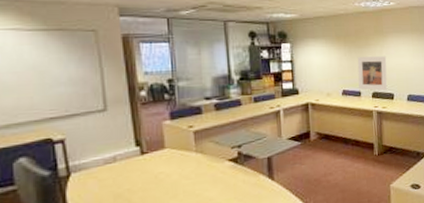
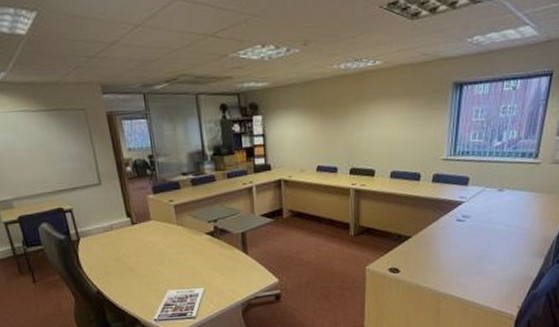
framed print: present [357,56,388,91] -> none [334,127,369,167]

